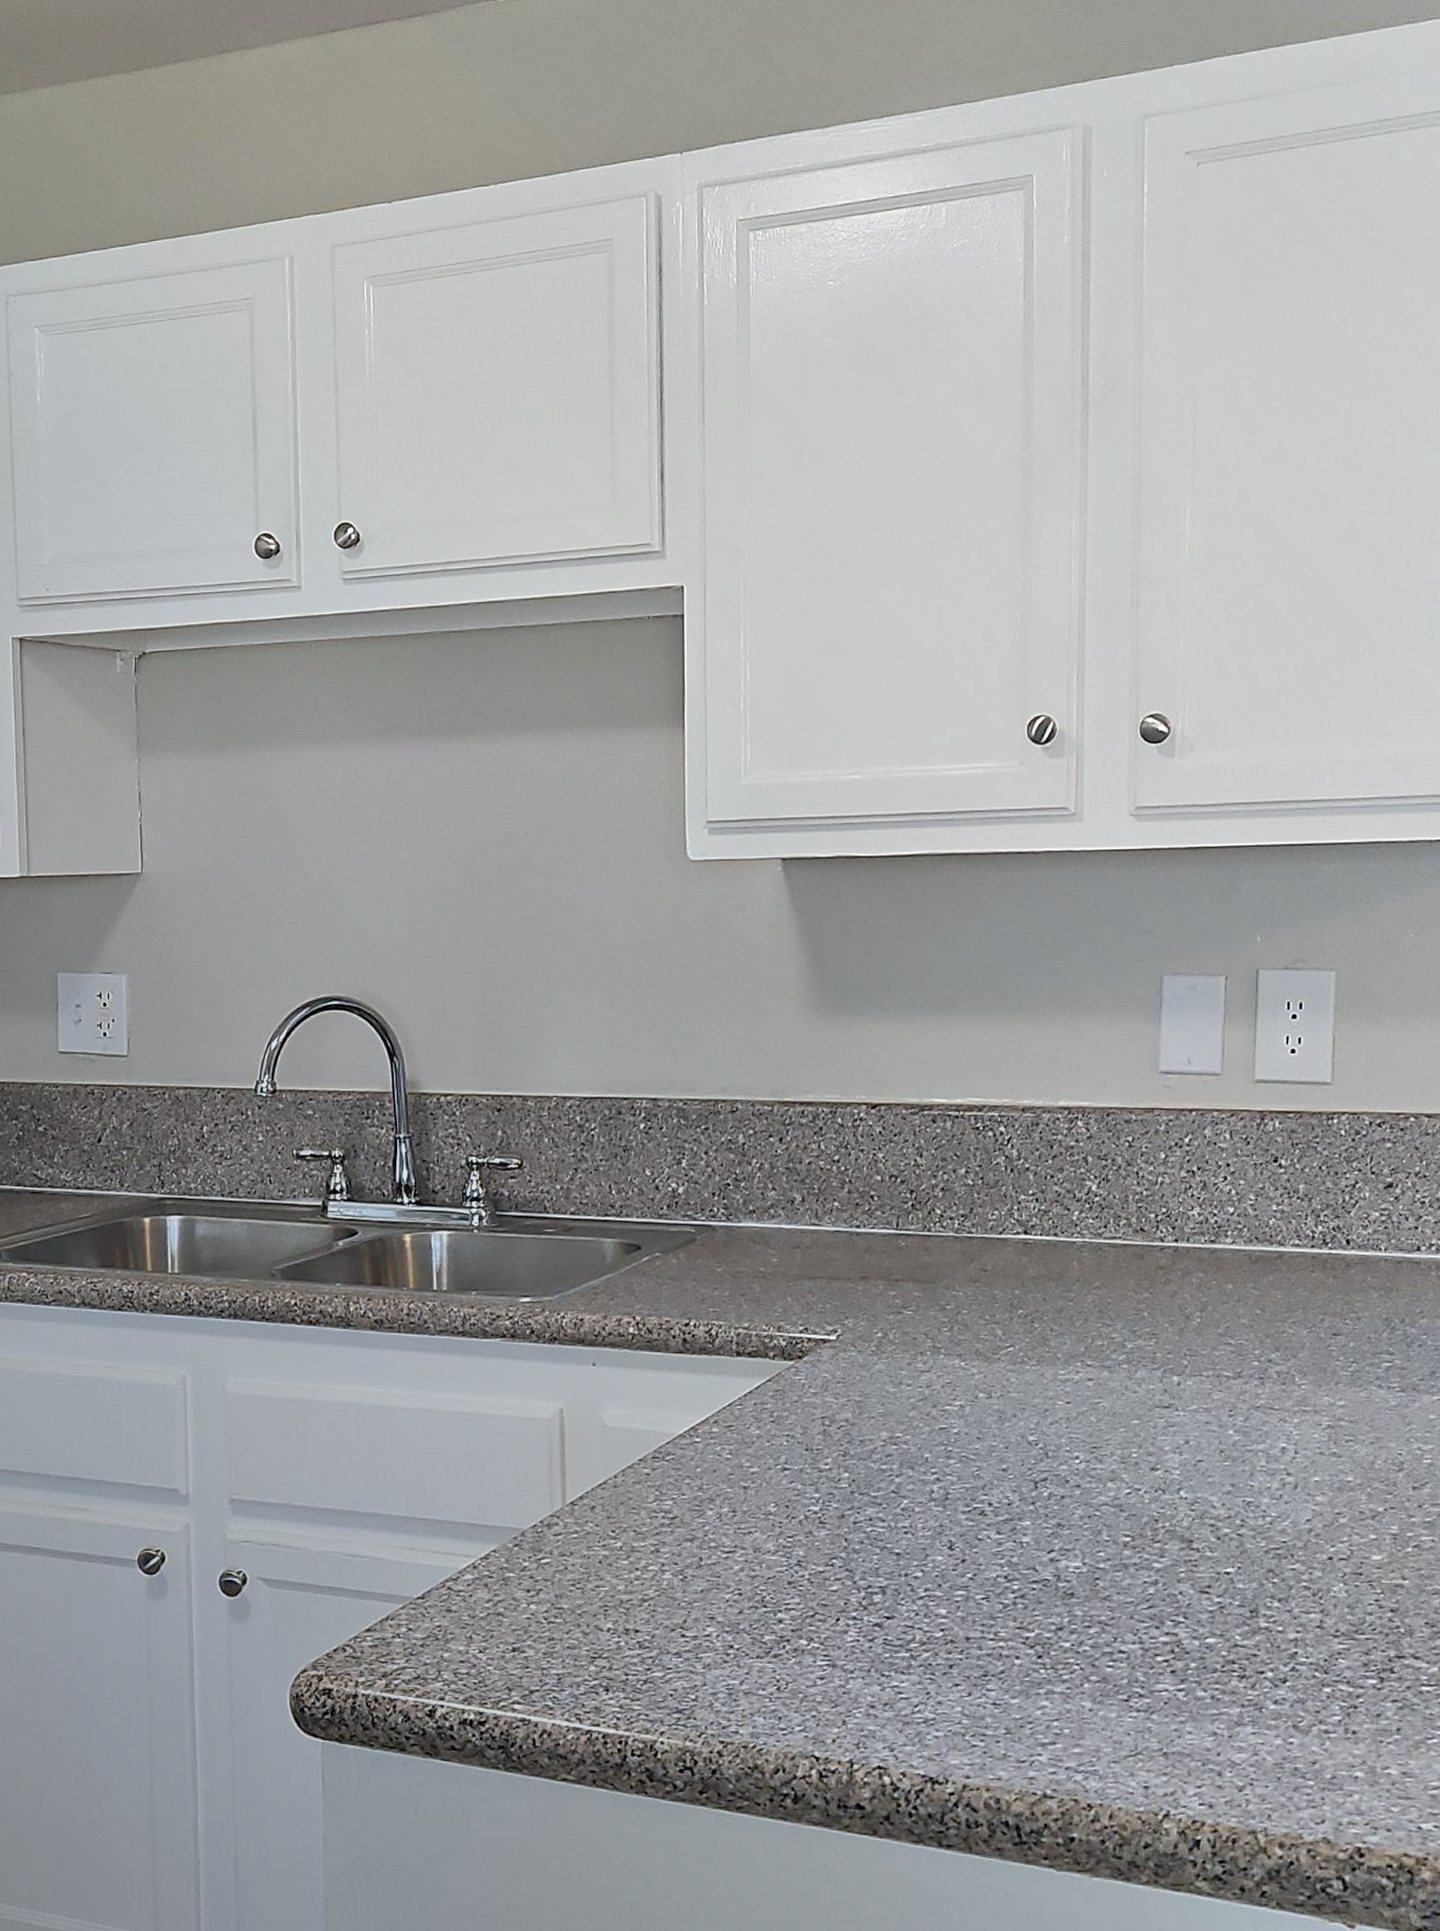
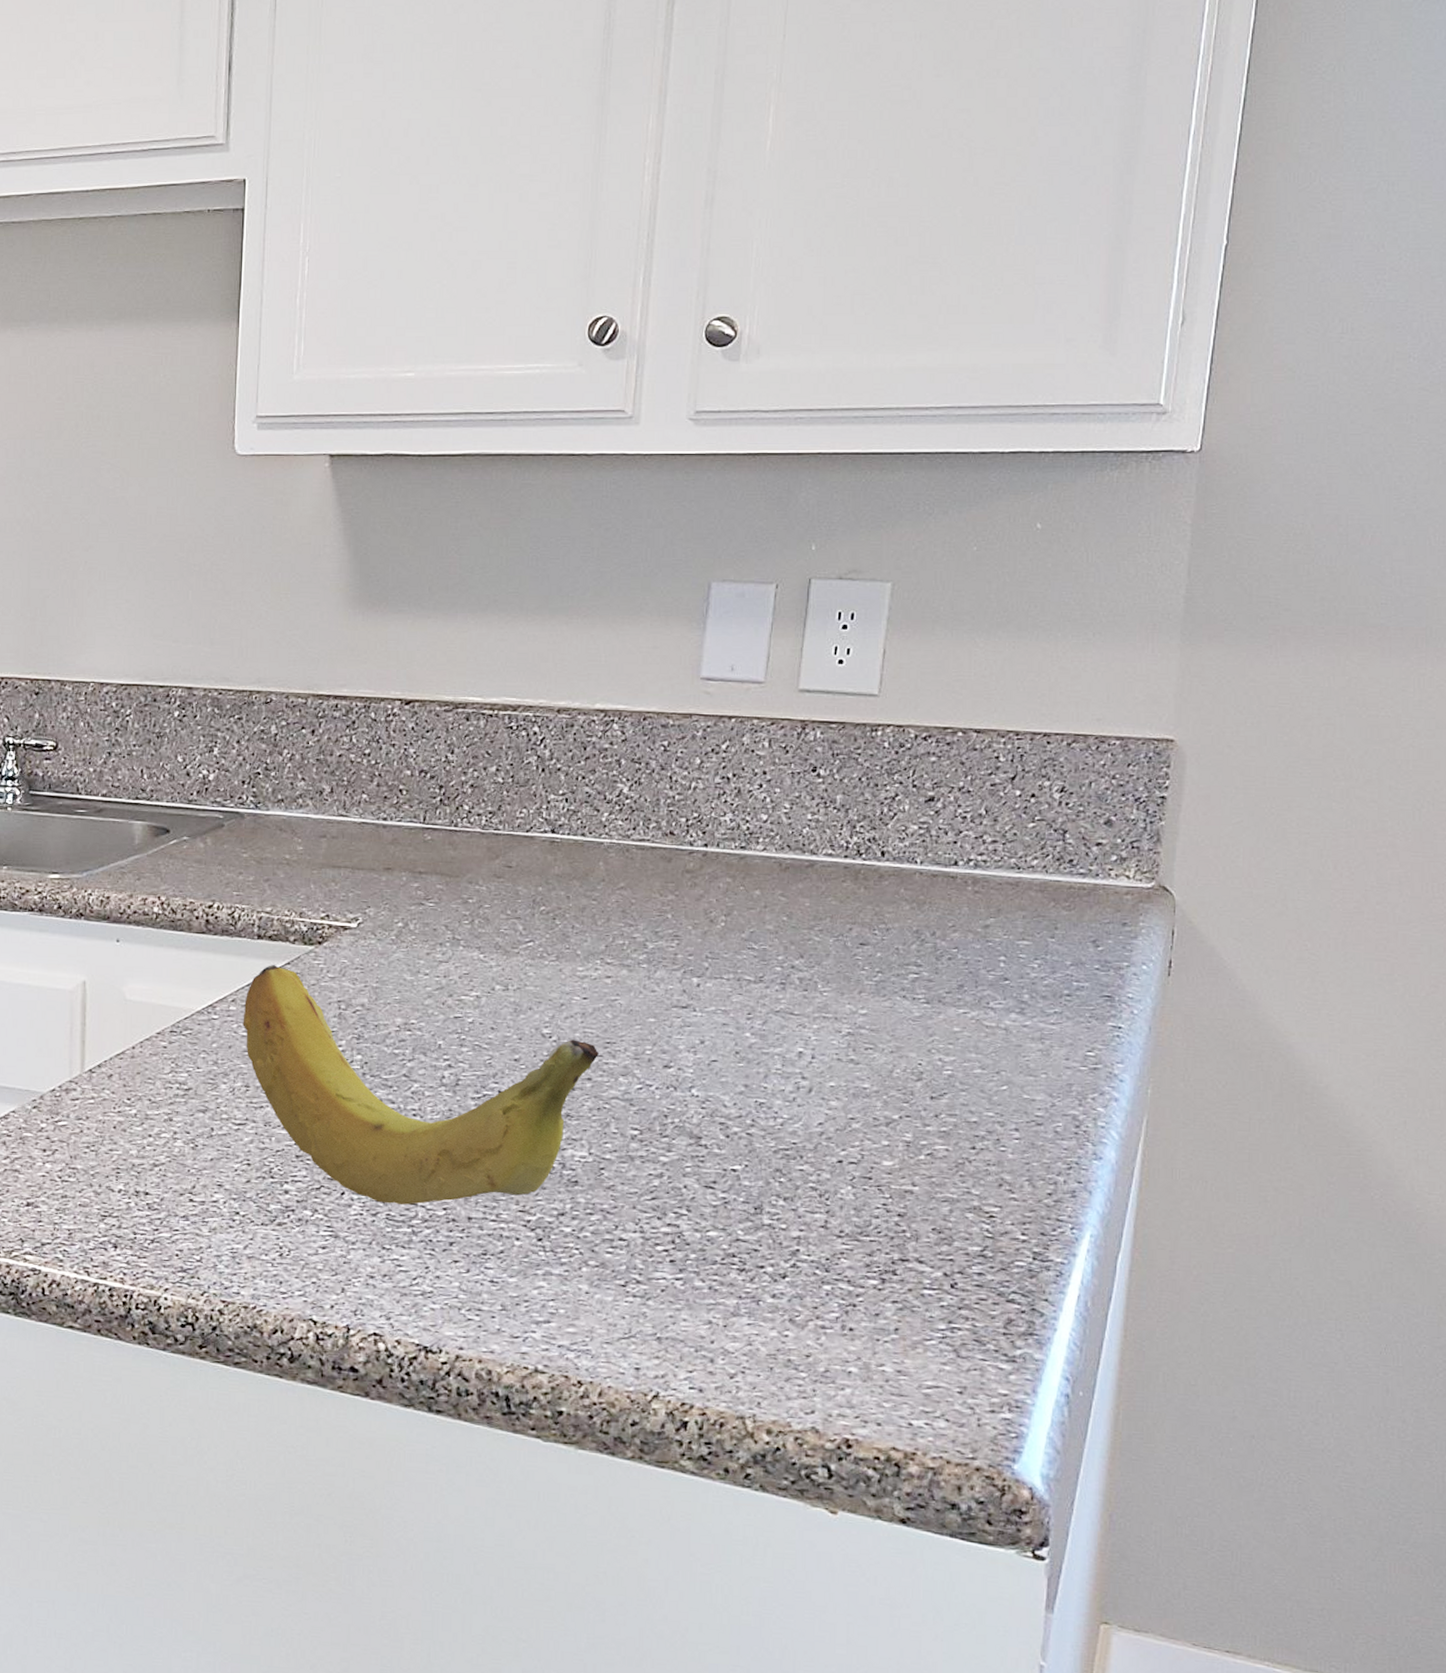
fruit: none [726,1383,1086,1628] -> present [242,965,599,1205]

